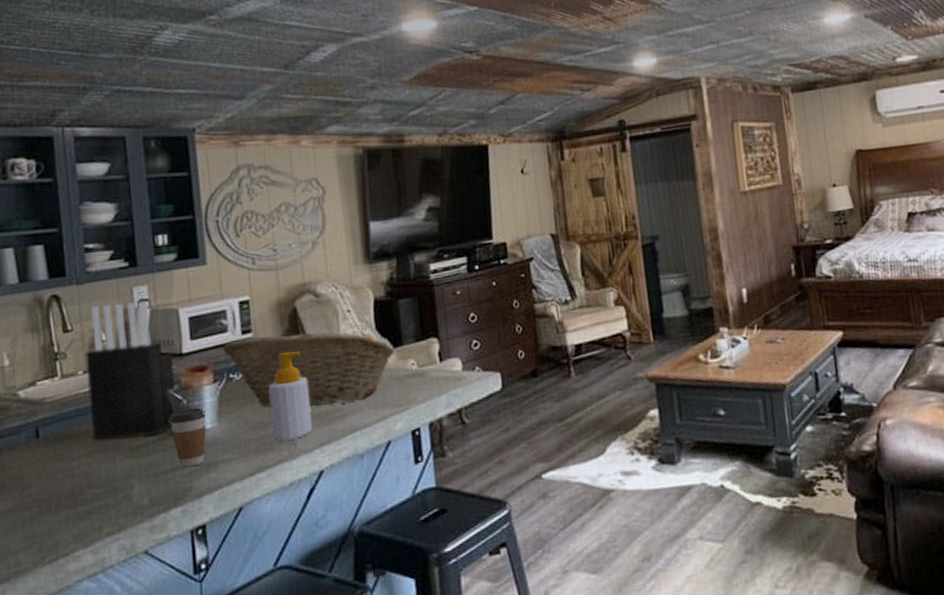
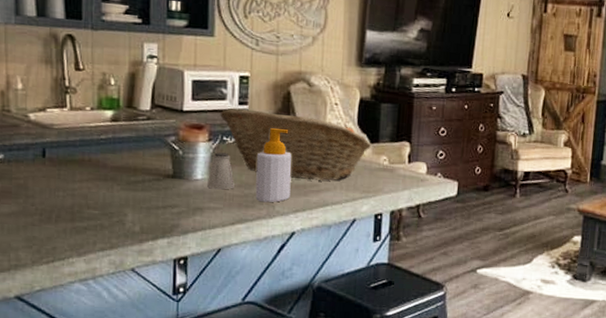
knife block: present [84,300,178,440] -> none [93,52,175,176]
coffee cup: present [170,407,206,468] -> none [166,159,198,208]
saltshaker: none [217,392,250,438] -> present [206,152,235,190]

